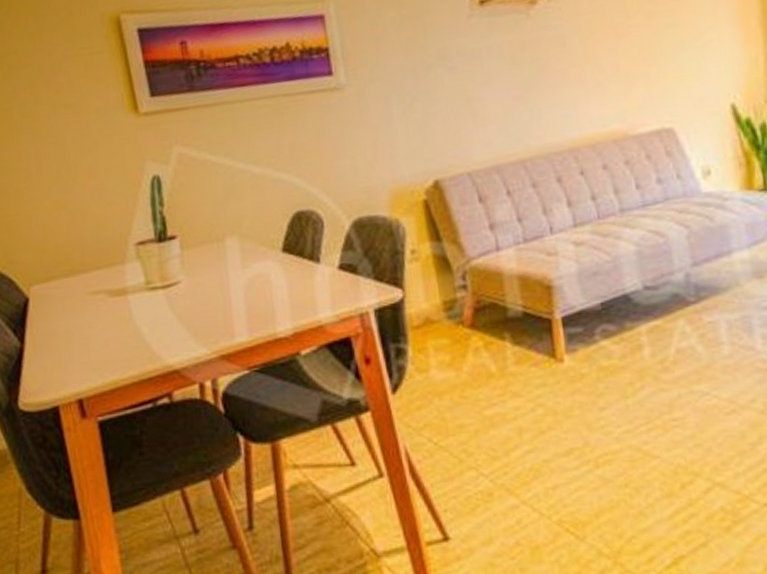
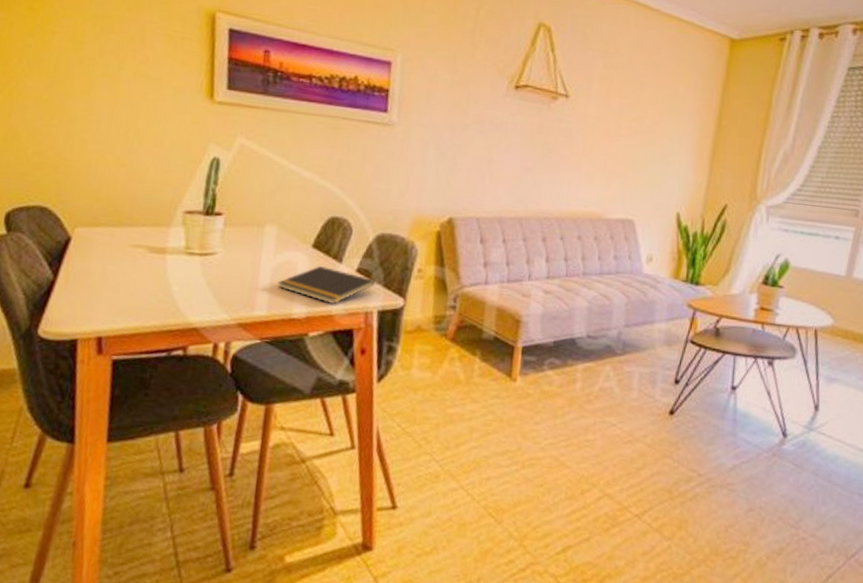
notepad: none [252,271,364,313] -> present [277,265,375,305]

